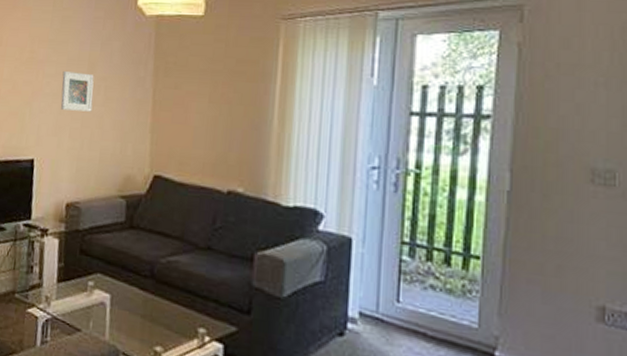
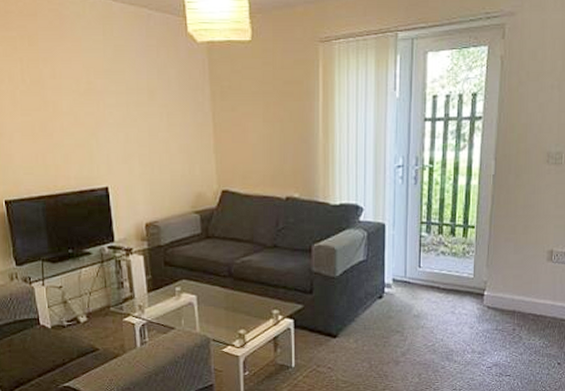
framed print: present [60,70,95,112] -> none [123,100,157,138]

